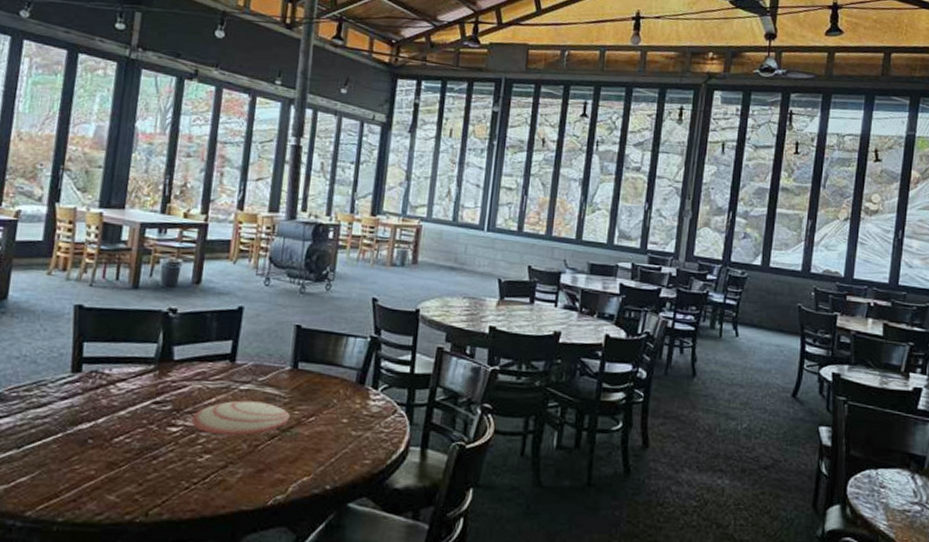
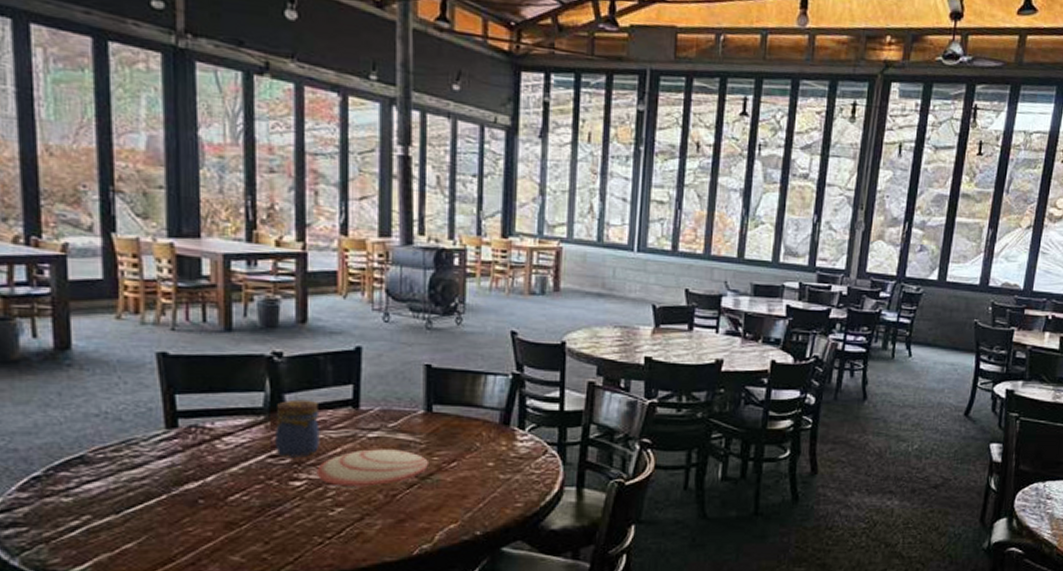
jar: none [160,351,201,405] -> present [276,399,320,457]

